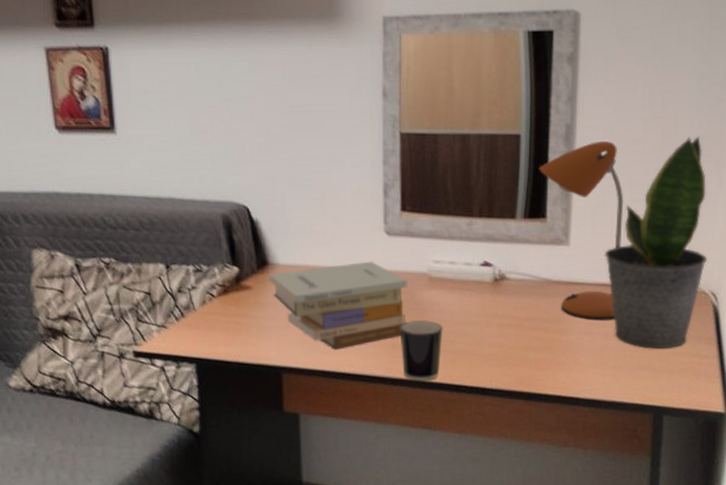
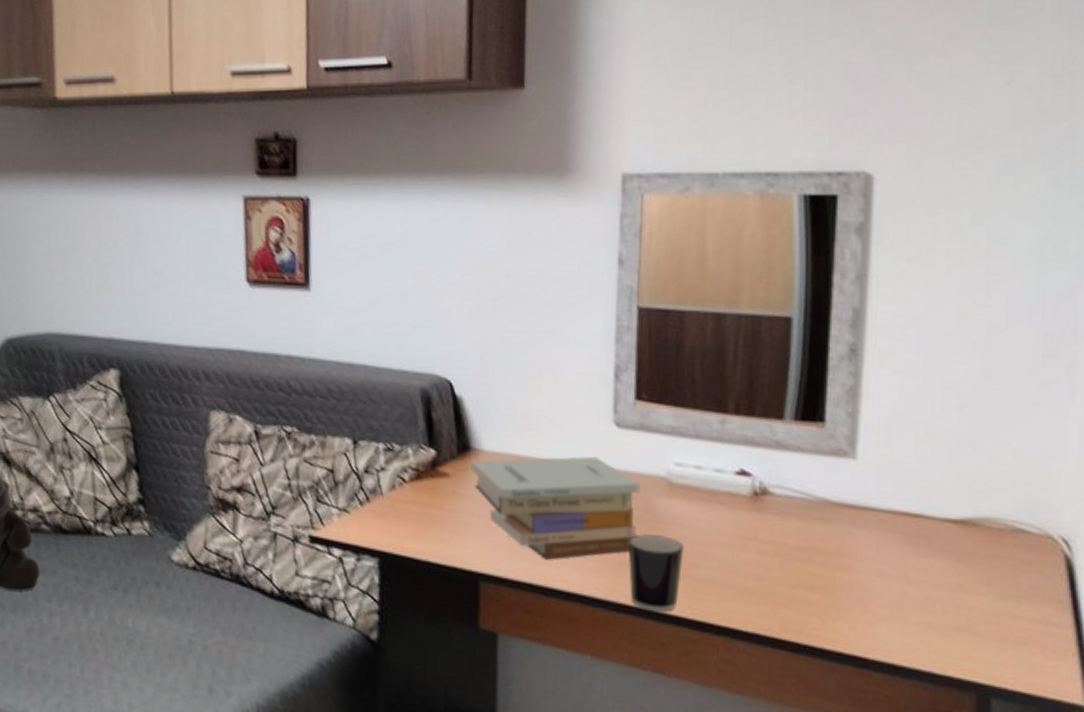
desk lamp: present [539,141,624,320] -> none [816,331,933,560]
potted plant: present [605,136,708,349] -> none [906,332,1056,607]

